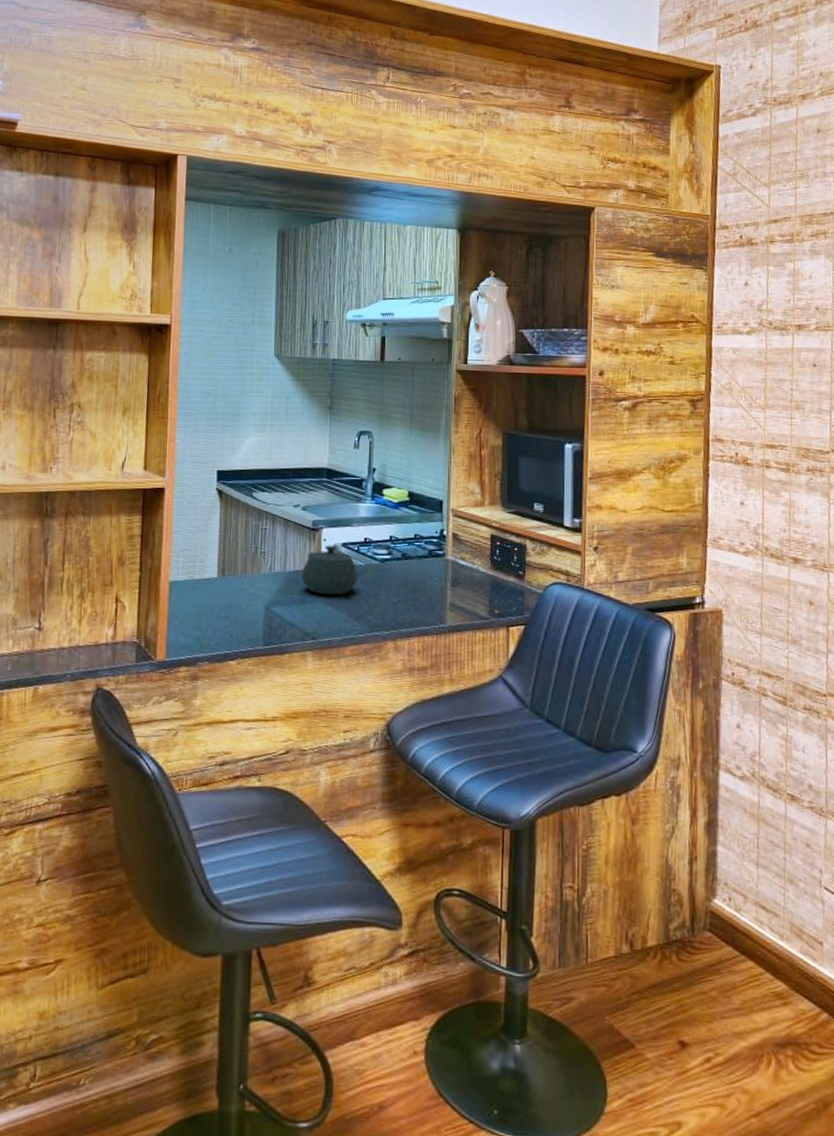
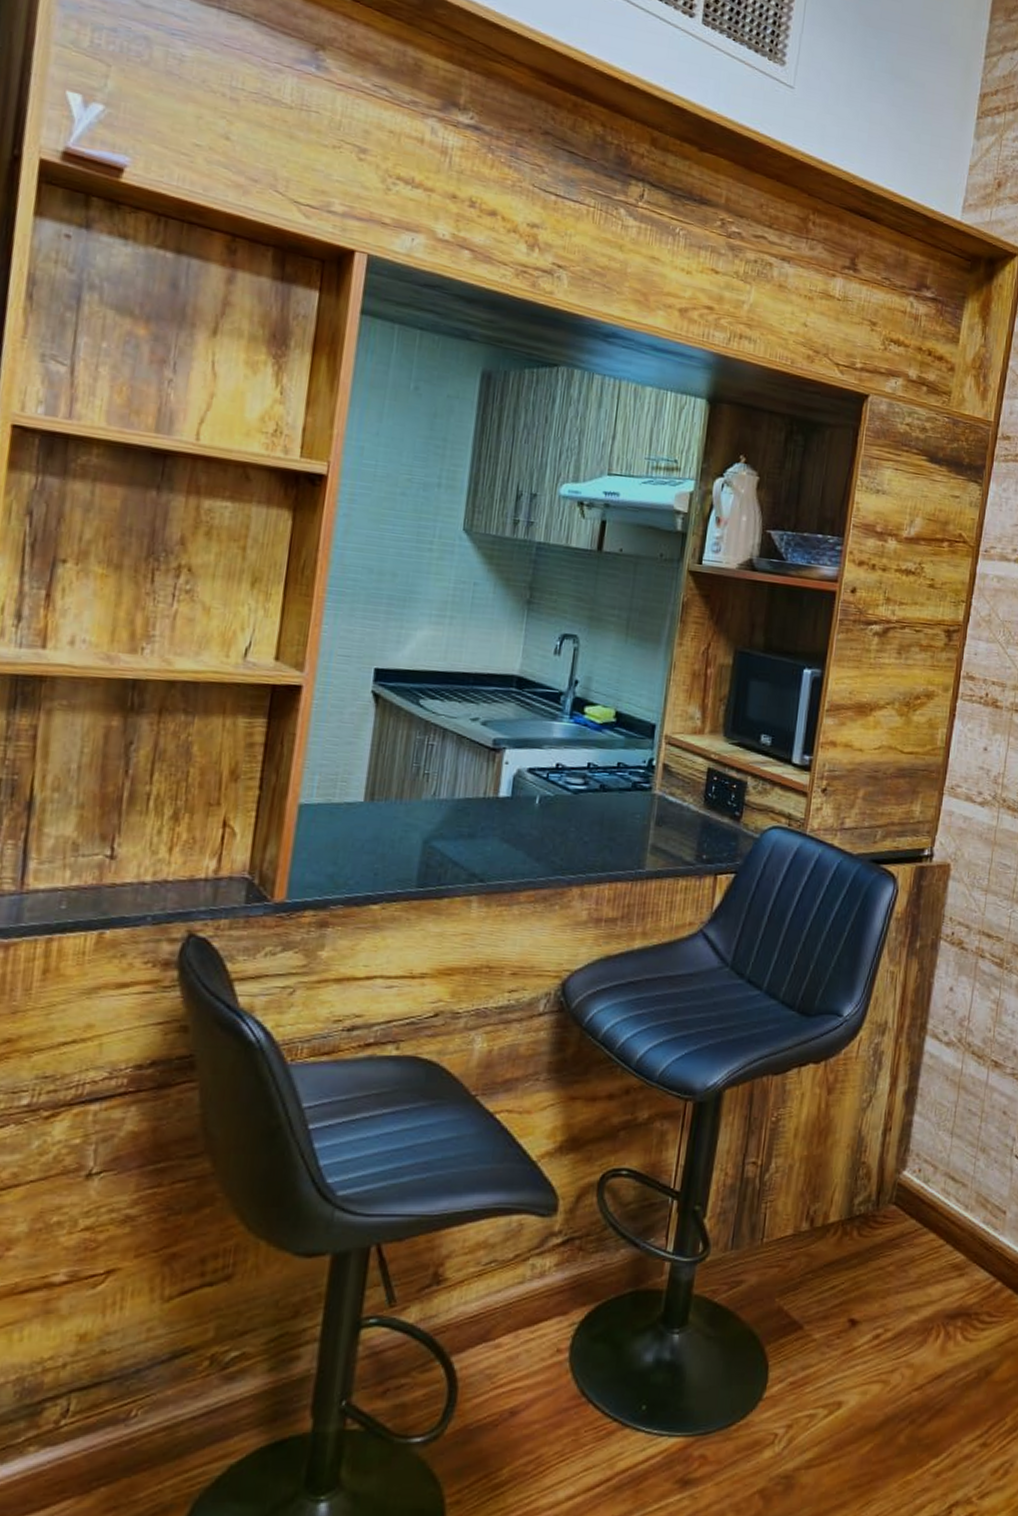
teapot: present [301,545,359,595] -> none [472,769,545,830]

